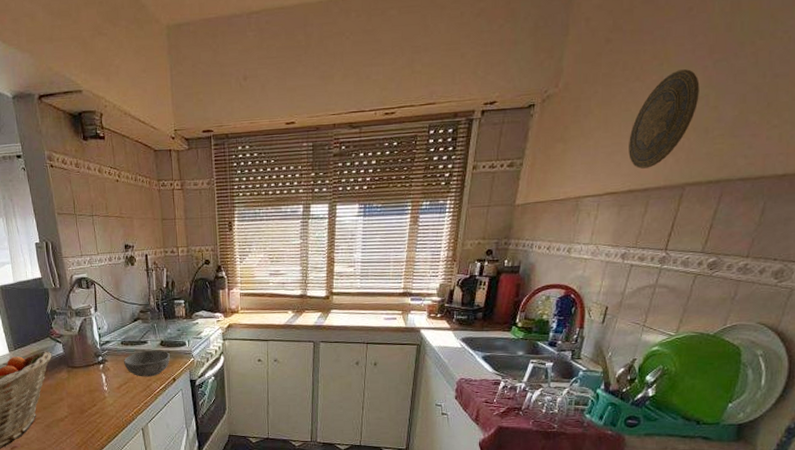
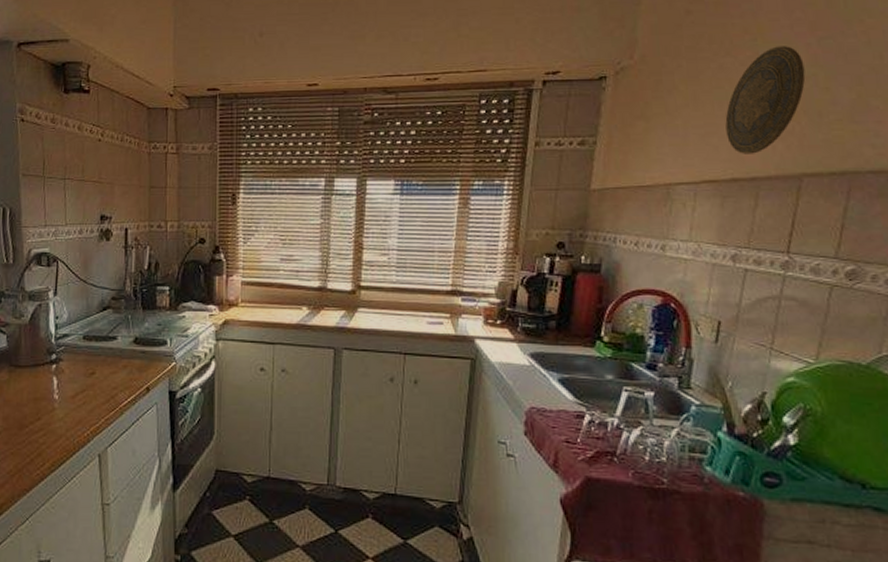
bowl: present [124,350,170,377] -> none [84,349,145,384]

